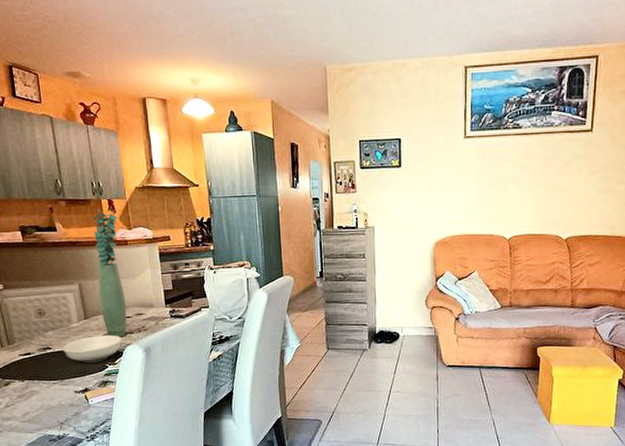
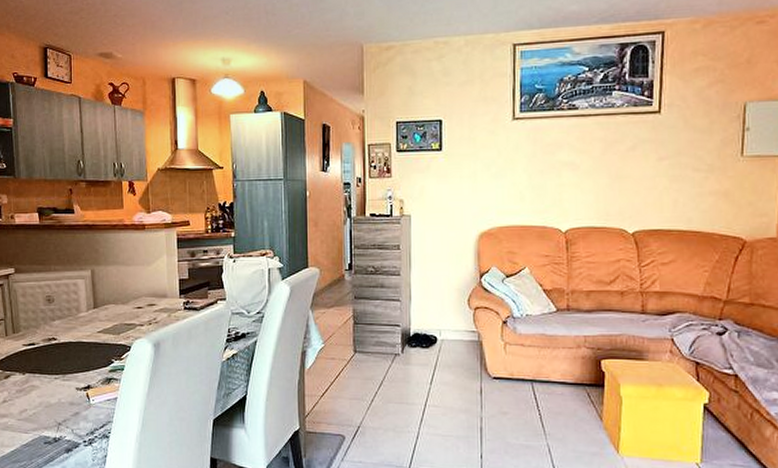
bowl: present [61,335,123,364] -> none [67,327,131,358]
vase: present [93,207,127,338] -> none [111,189,139,330]

